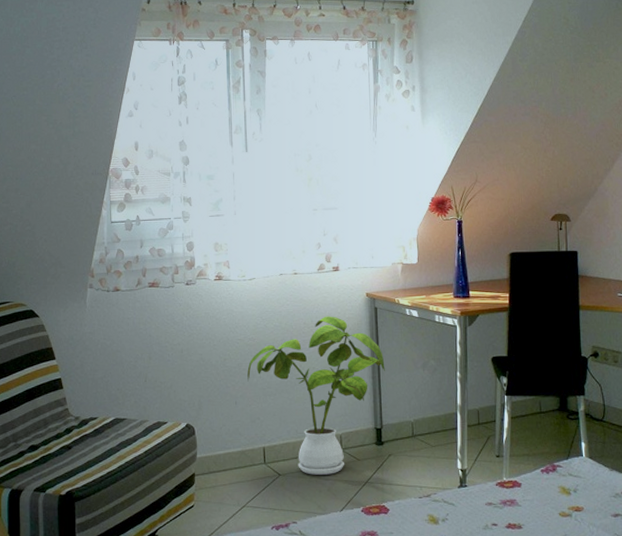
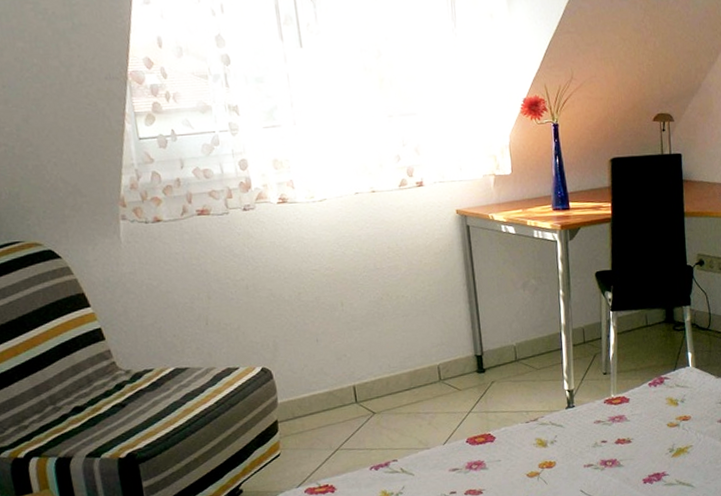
house plant: present [247,316,385,475] -> none [327,237,482,410]

